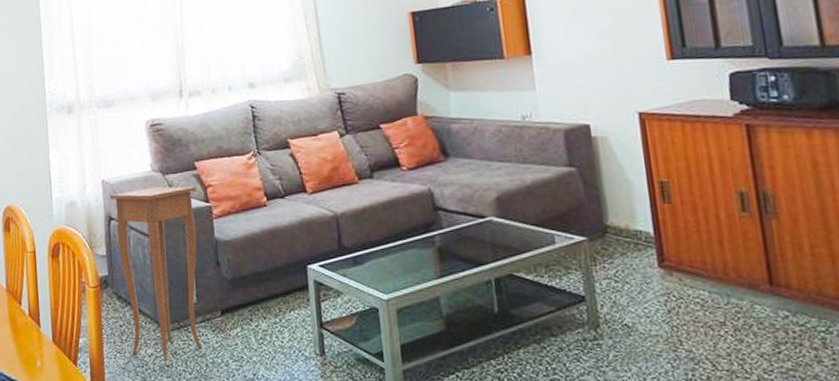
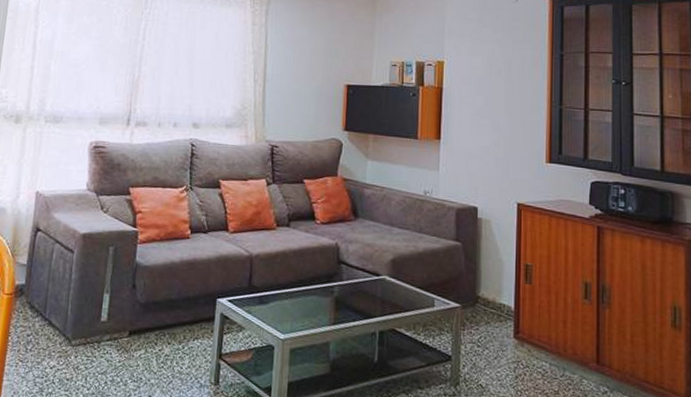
side table: present [110,186,202,361] -> none [35,205,127,375]

